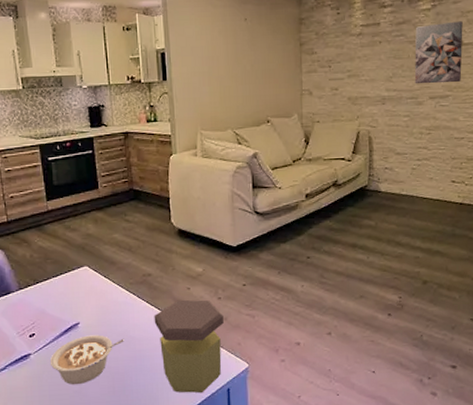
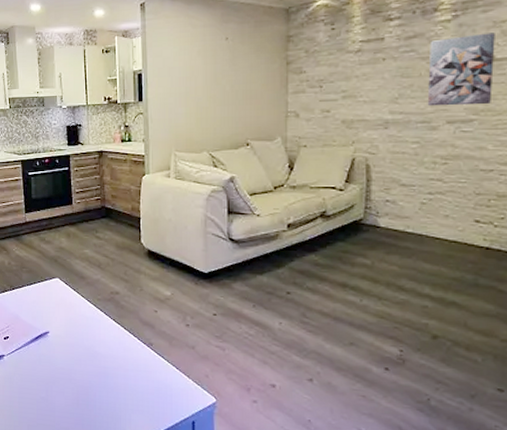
legume: present [49,335,124,384] -> none [20,345,90,391]
jar: present [154,300,224,393] -> none [120,321,191,421]

